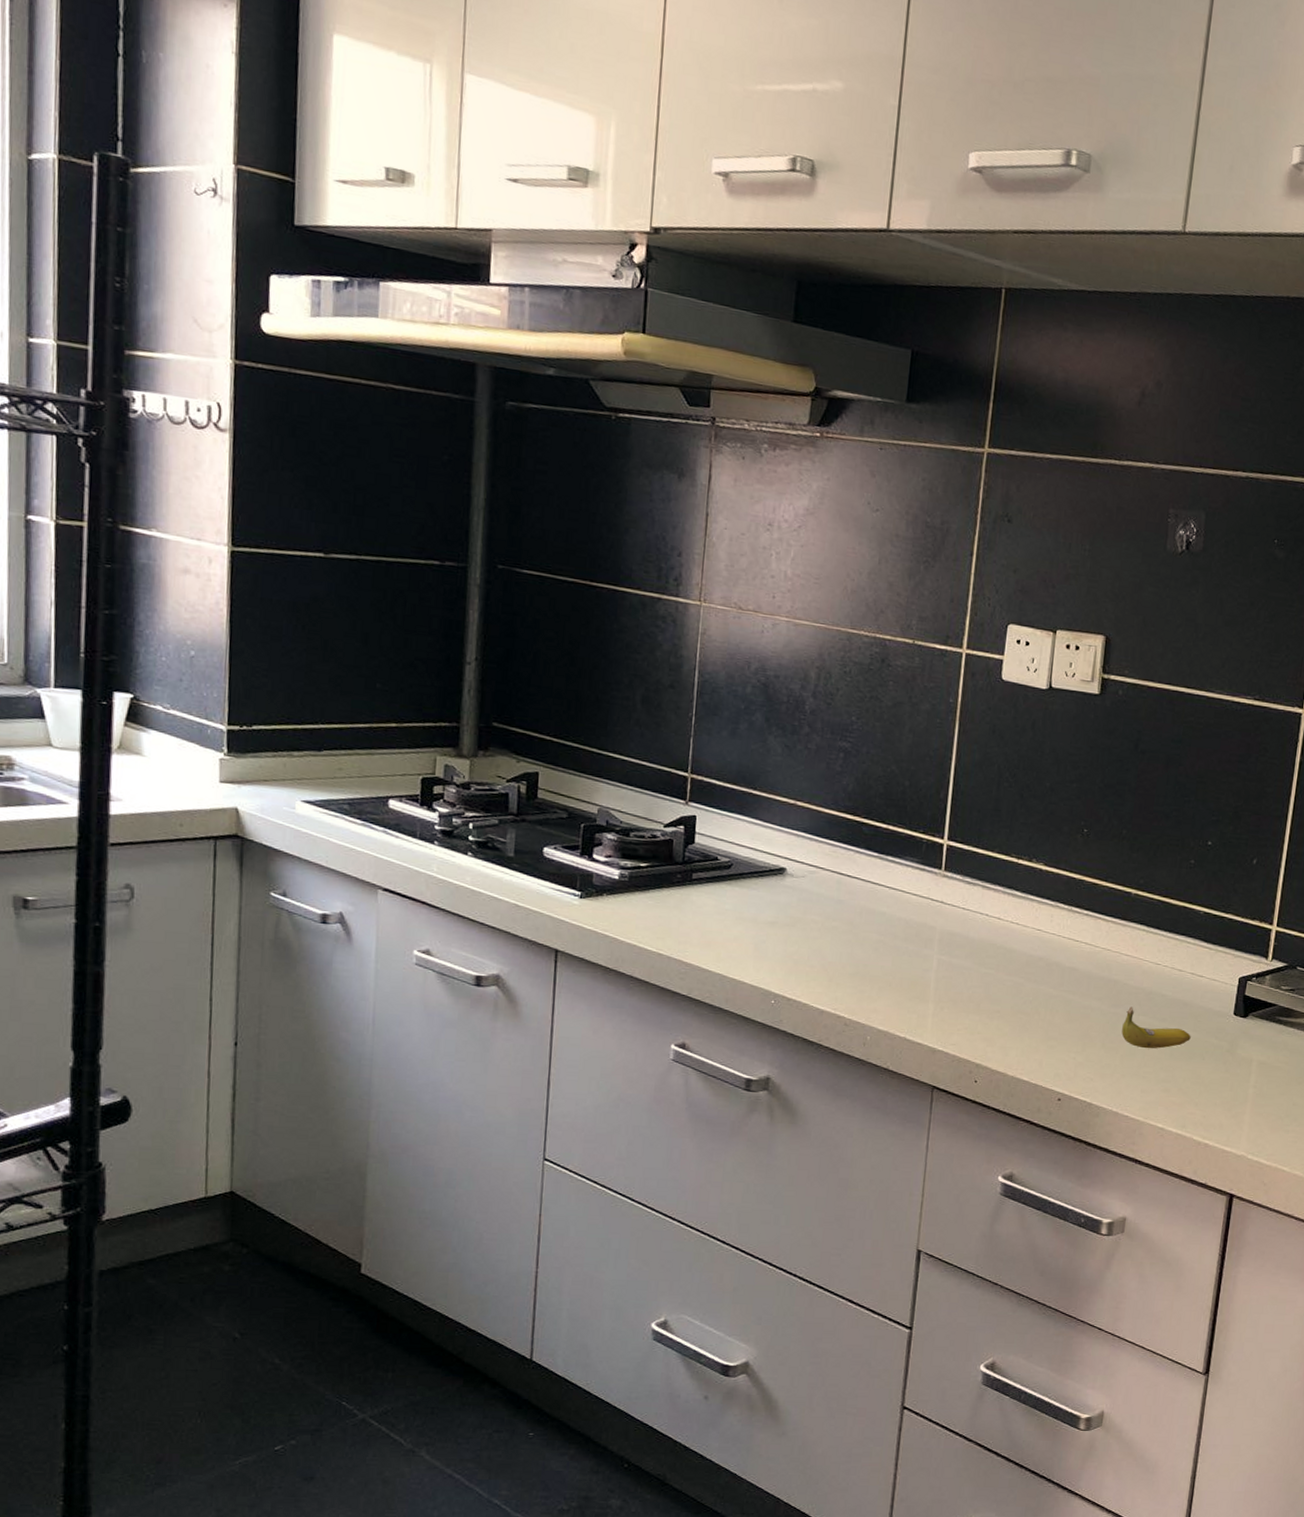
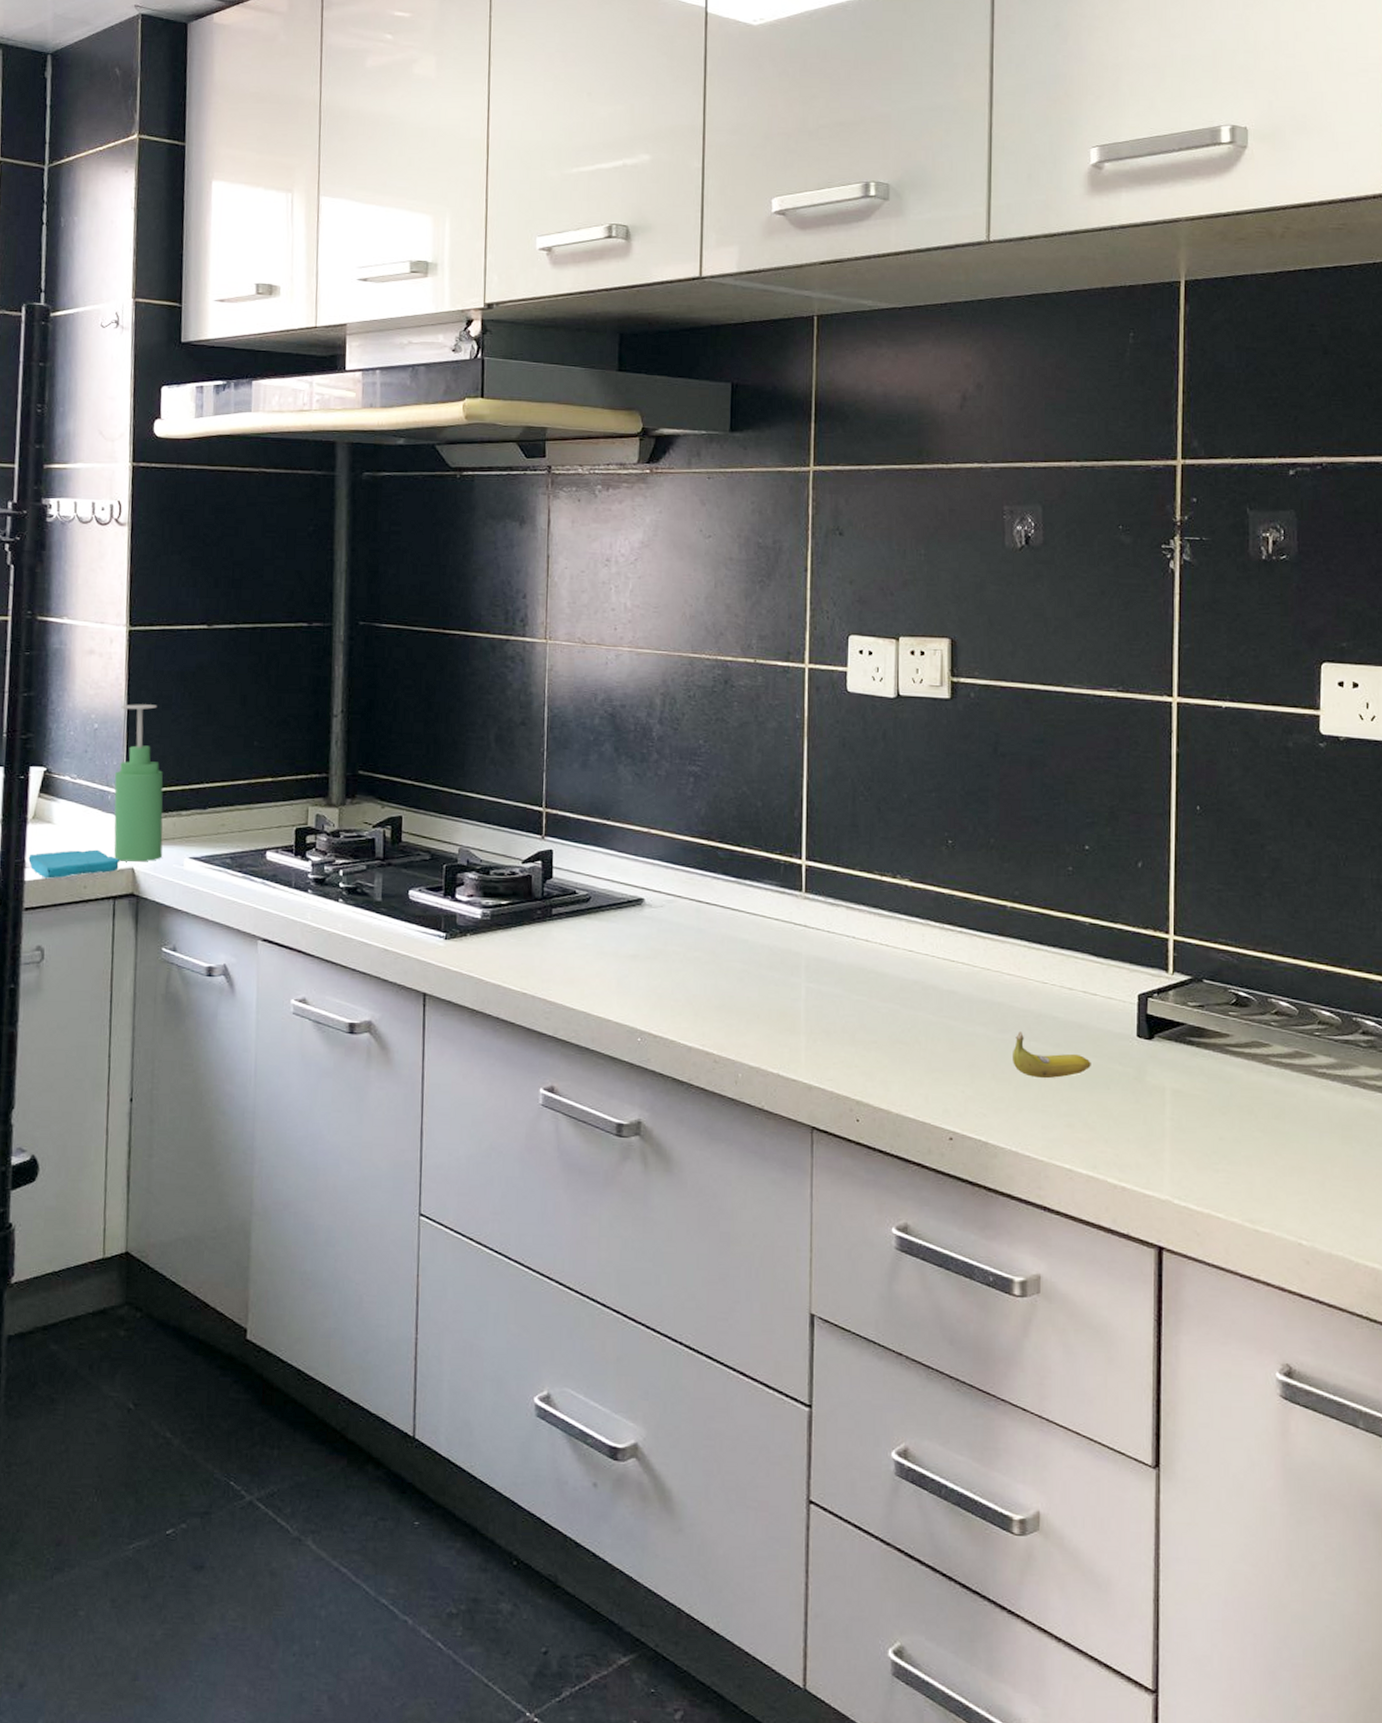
sponge: none [113,785,221,814] -> present [28,849,119,879]
soap dispenser: none [214,632,272,802] -> present [114,704,163,862]

